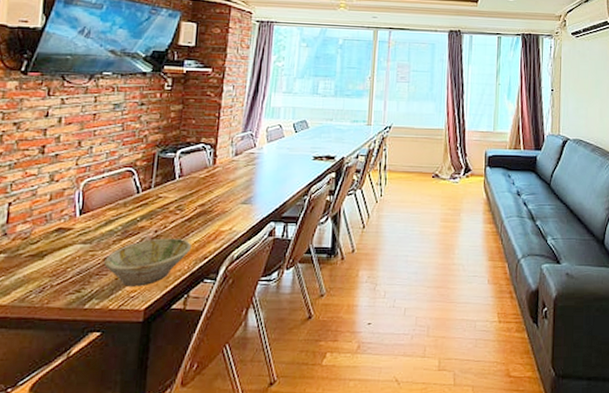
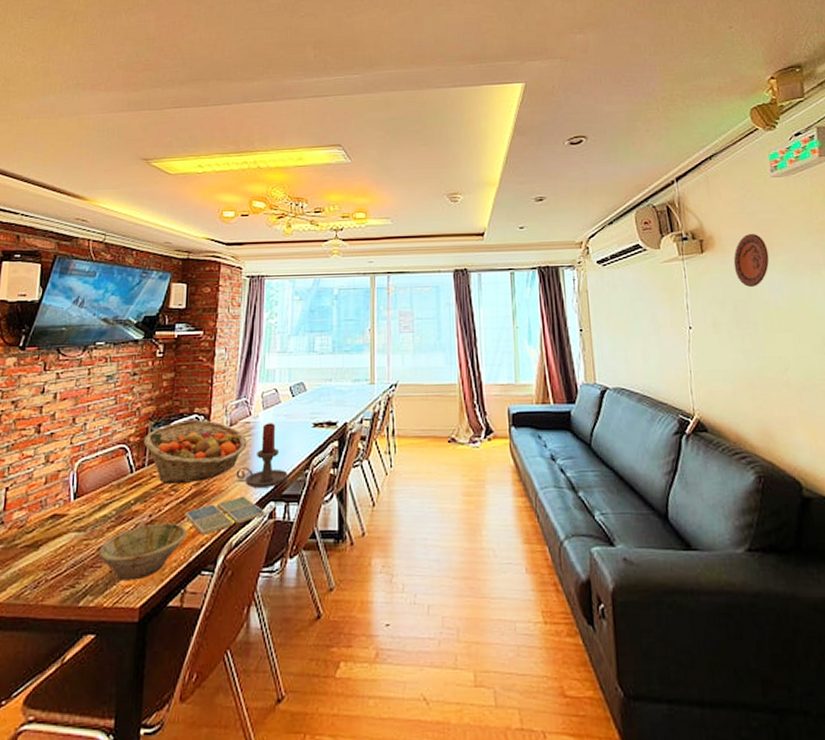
fruit basket: none [151,149,251,205] -> present [144,420,247,485]
drink coaster: none [189,216,266,249] -> present [185,496,265,535]
candle holder: none [239,154,288,210] -> present [236,423,288,488]

